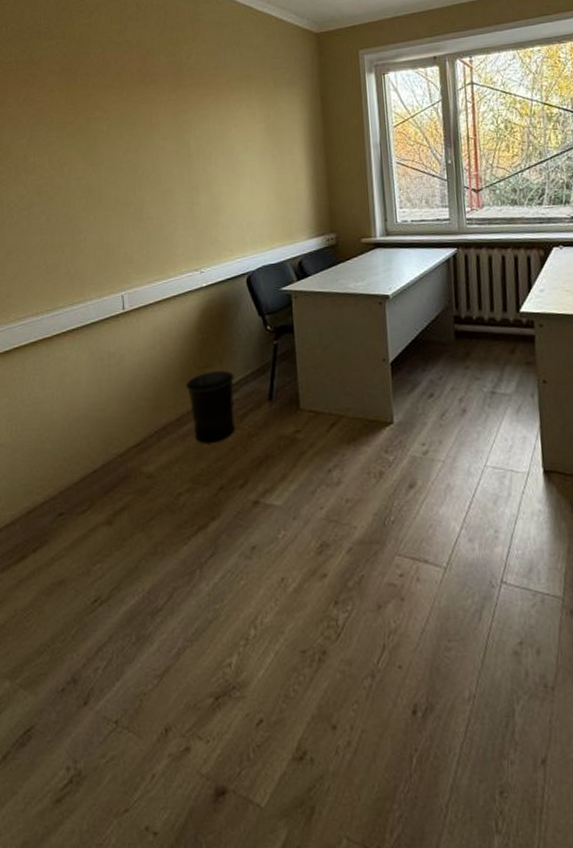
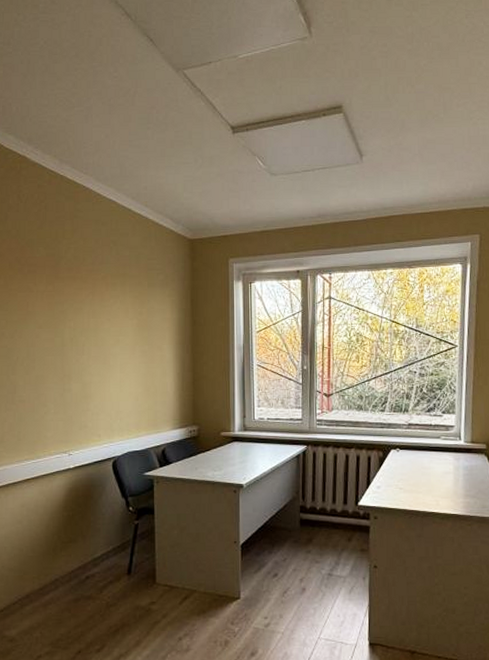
waste bin: present [186,370,236,444] -> none [50,546,95,612]

